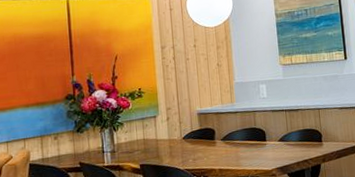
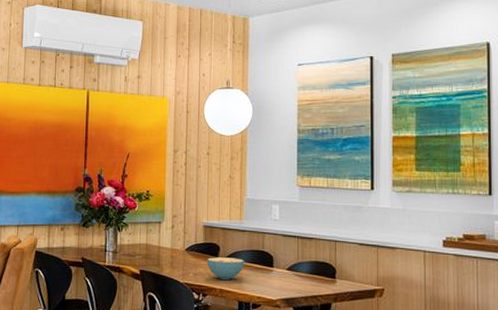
cereal bowl: none [204,138,240,160] -> present [207,257,245,280]

